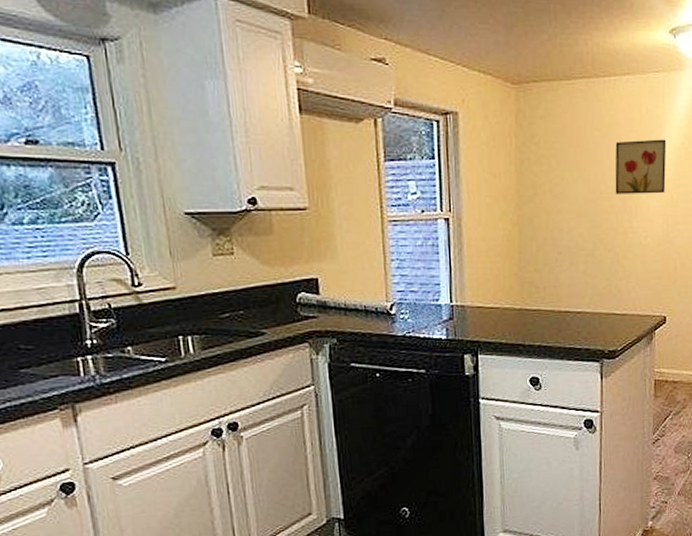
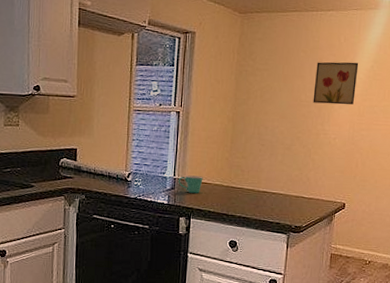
mug: none [456,299,489,322] -> present [178,175,203,193]

